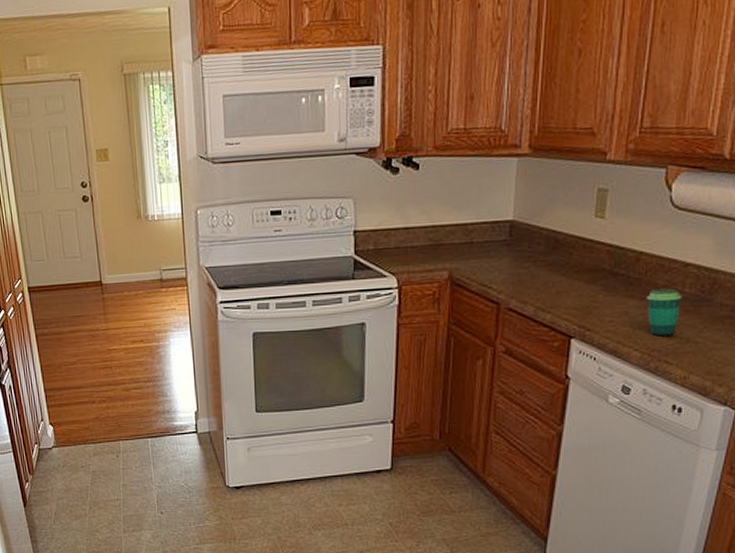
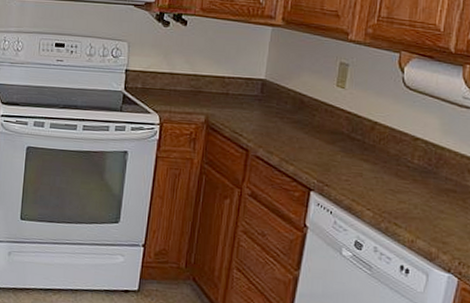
cup: present [646,288,682,337] -> none [379,156,412,201]

